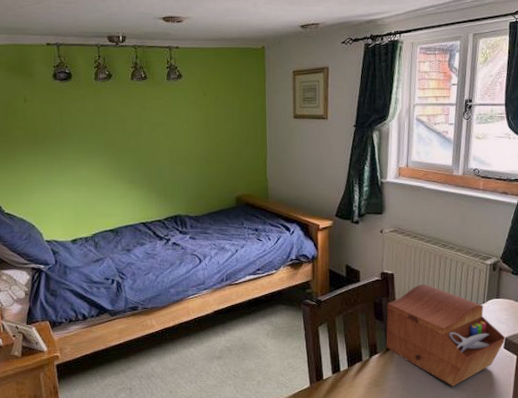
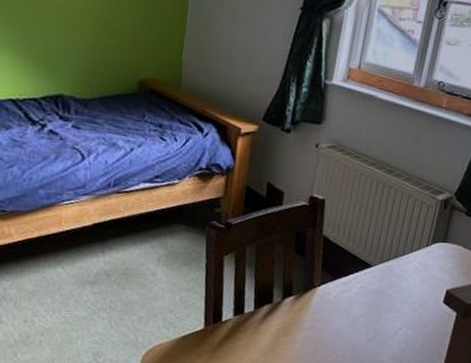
sewing box: present [386,283,507,387] -> none [304,215,448,343]

